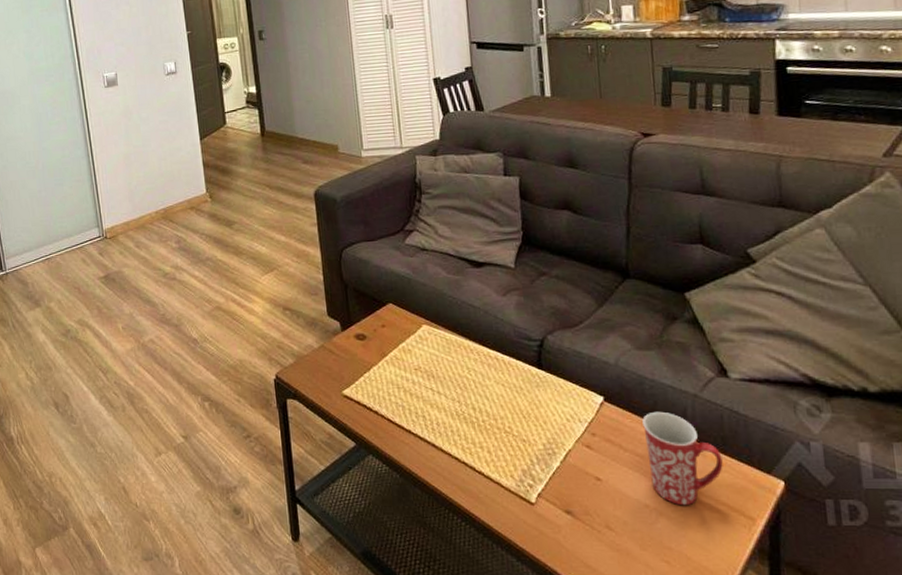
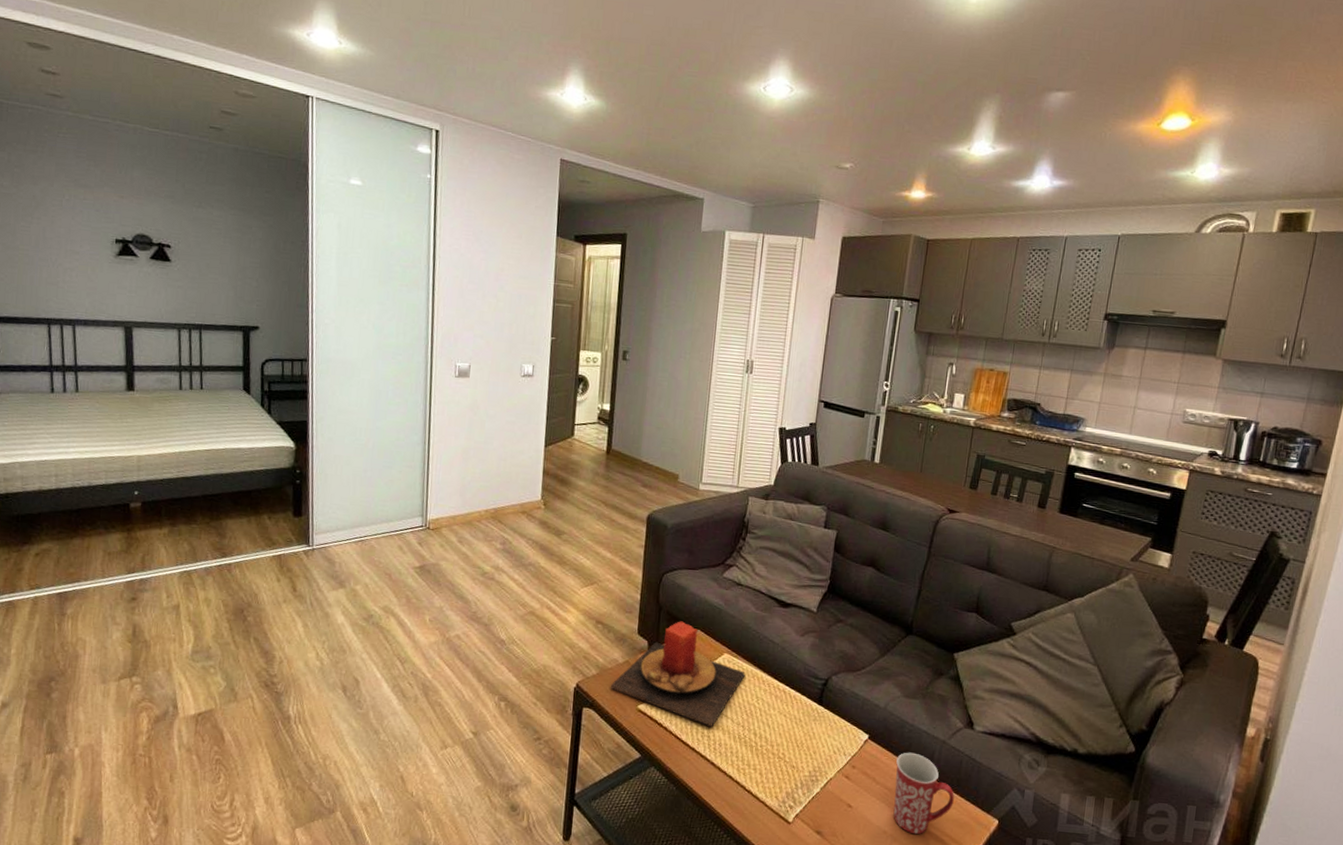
candle: none [310,296,450,406] -> present [610,621,745,727]

